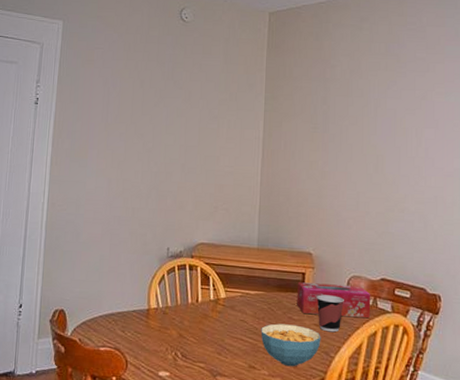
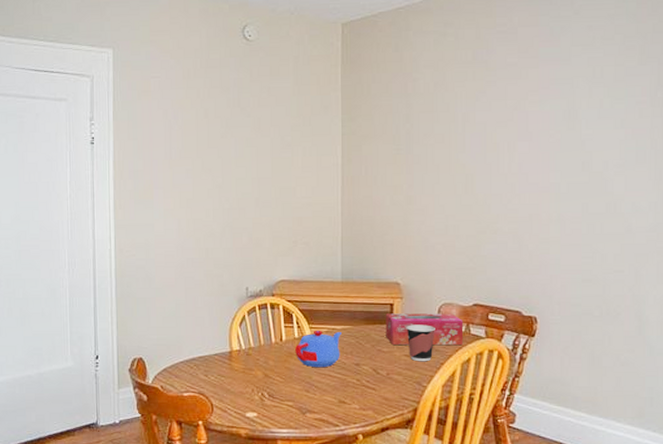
teapot: none [209,293,255,332] -> present [294,330,341,368]
cereal bowl: present [261,323,321,367] -> none [349,357,413,399]

